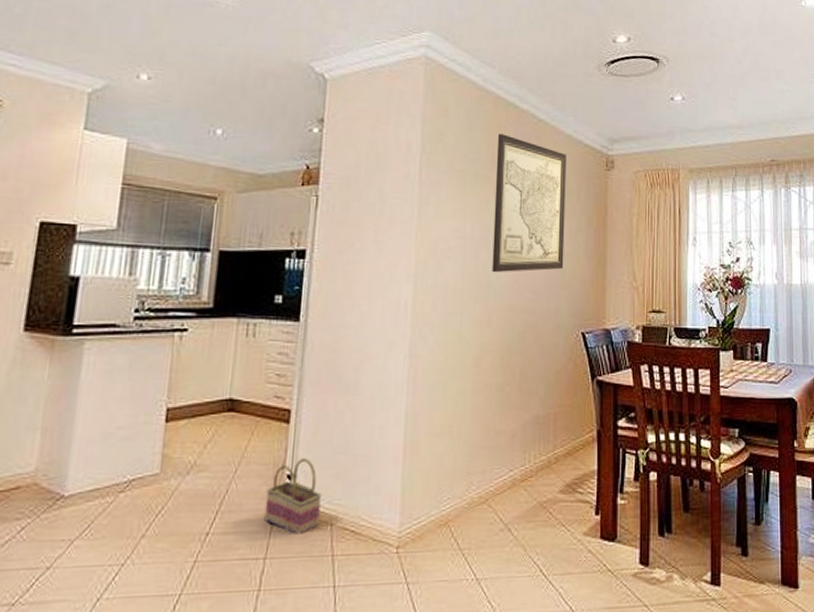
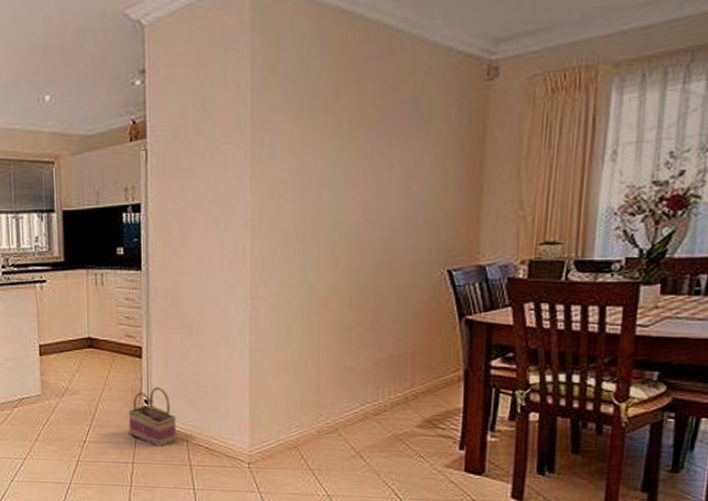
wall art: present [492,134,566,273] -> none [338,55,432,213]

